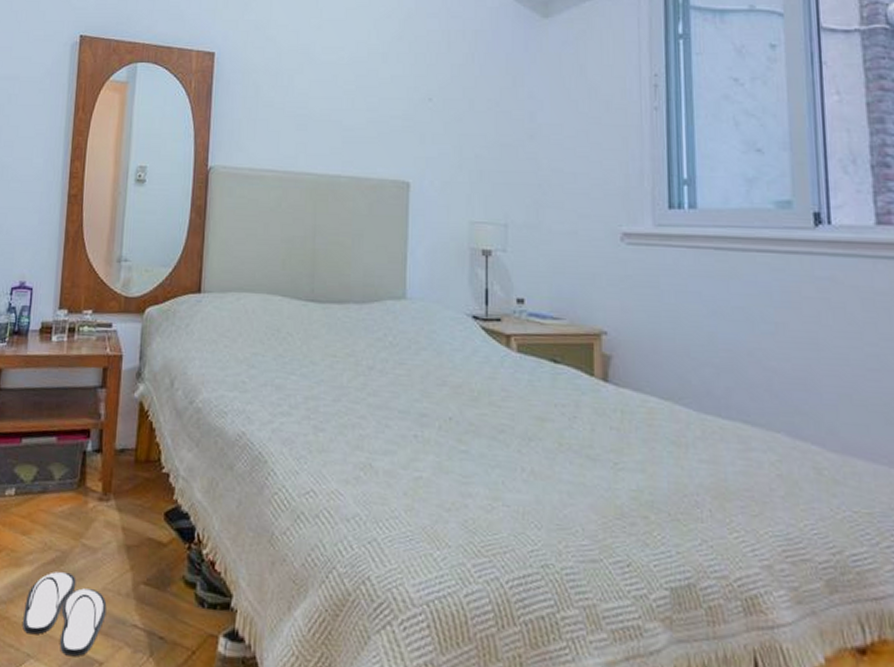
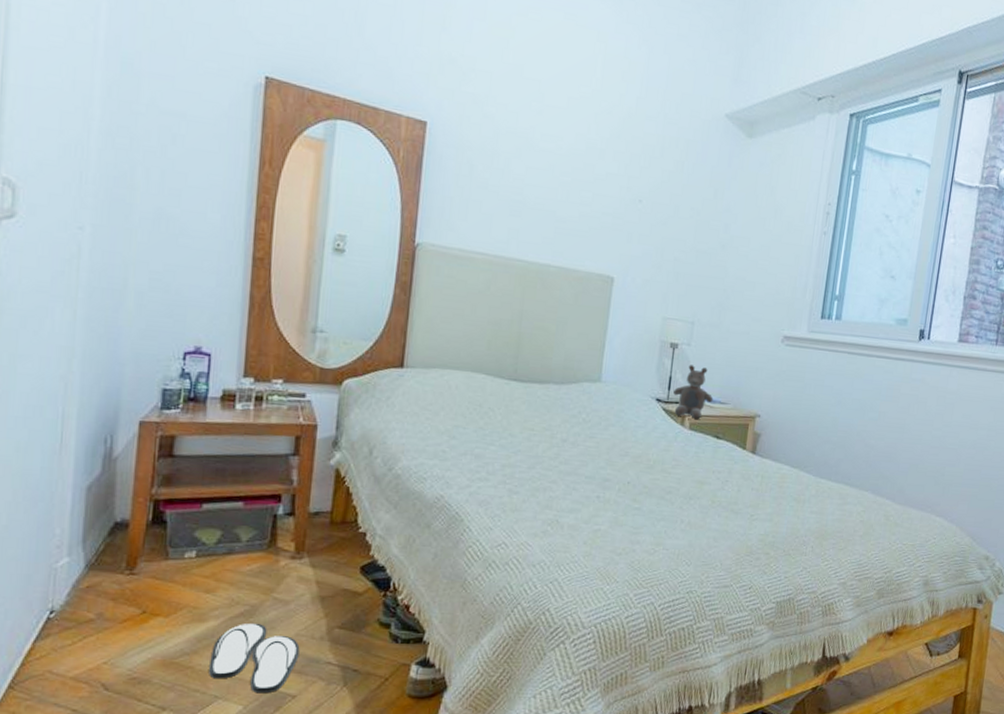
bear: none [493,274,543,340] -> present [673,365,714,420]

